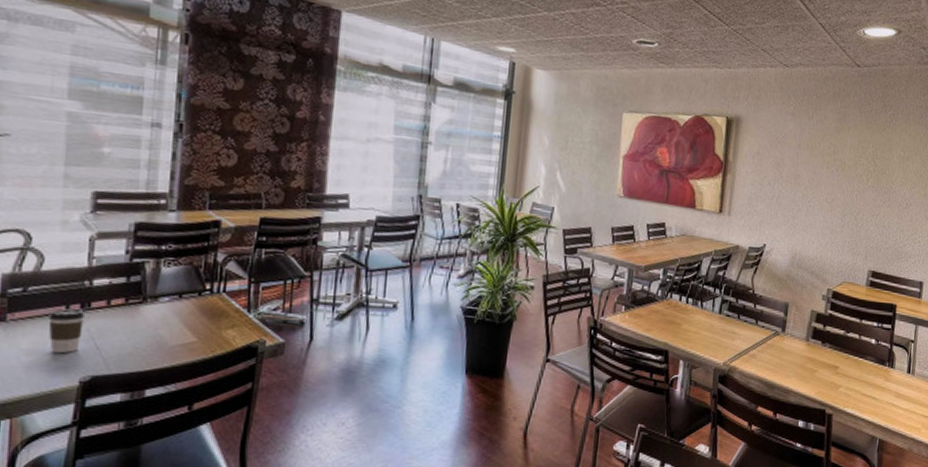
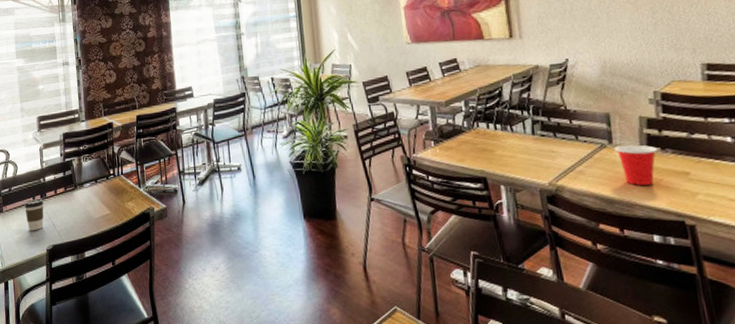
cup: none [786,335,819,374] -> present [615,144,658,185]

